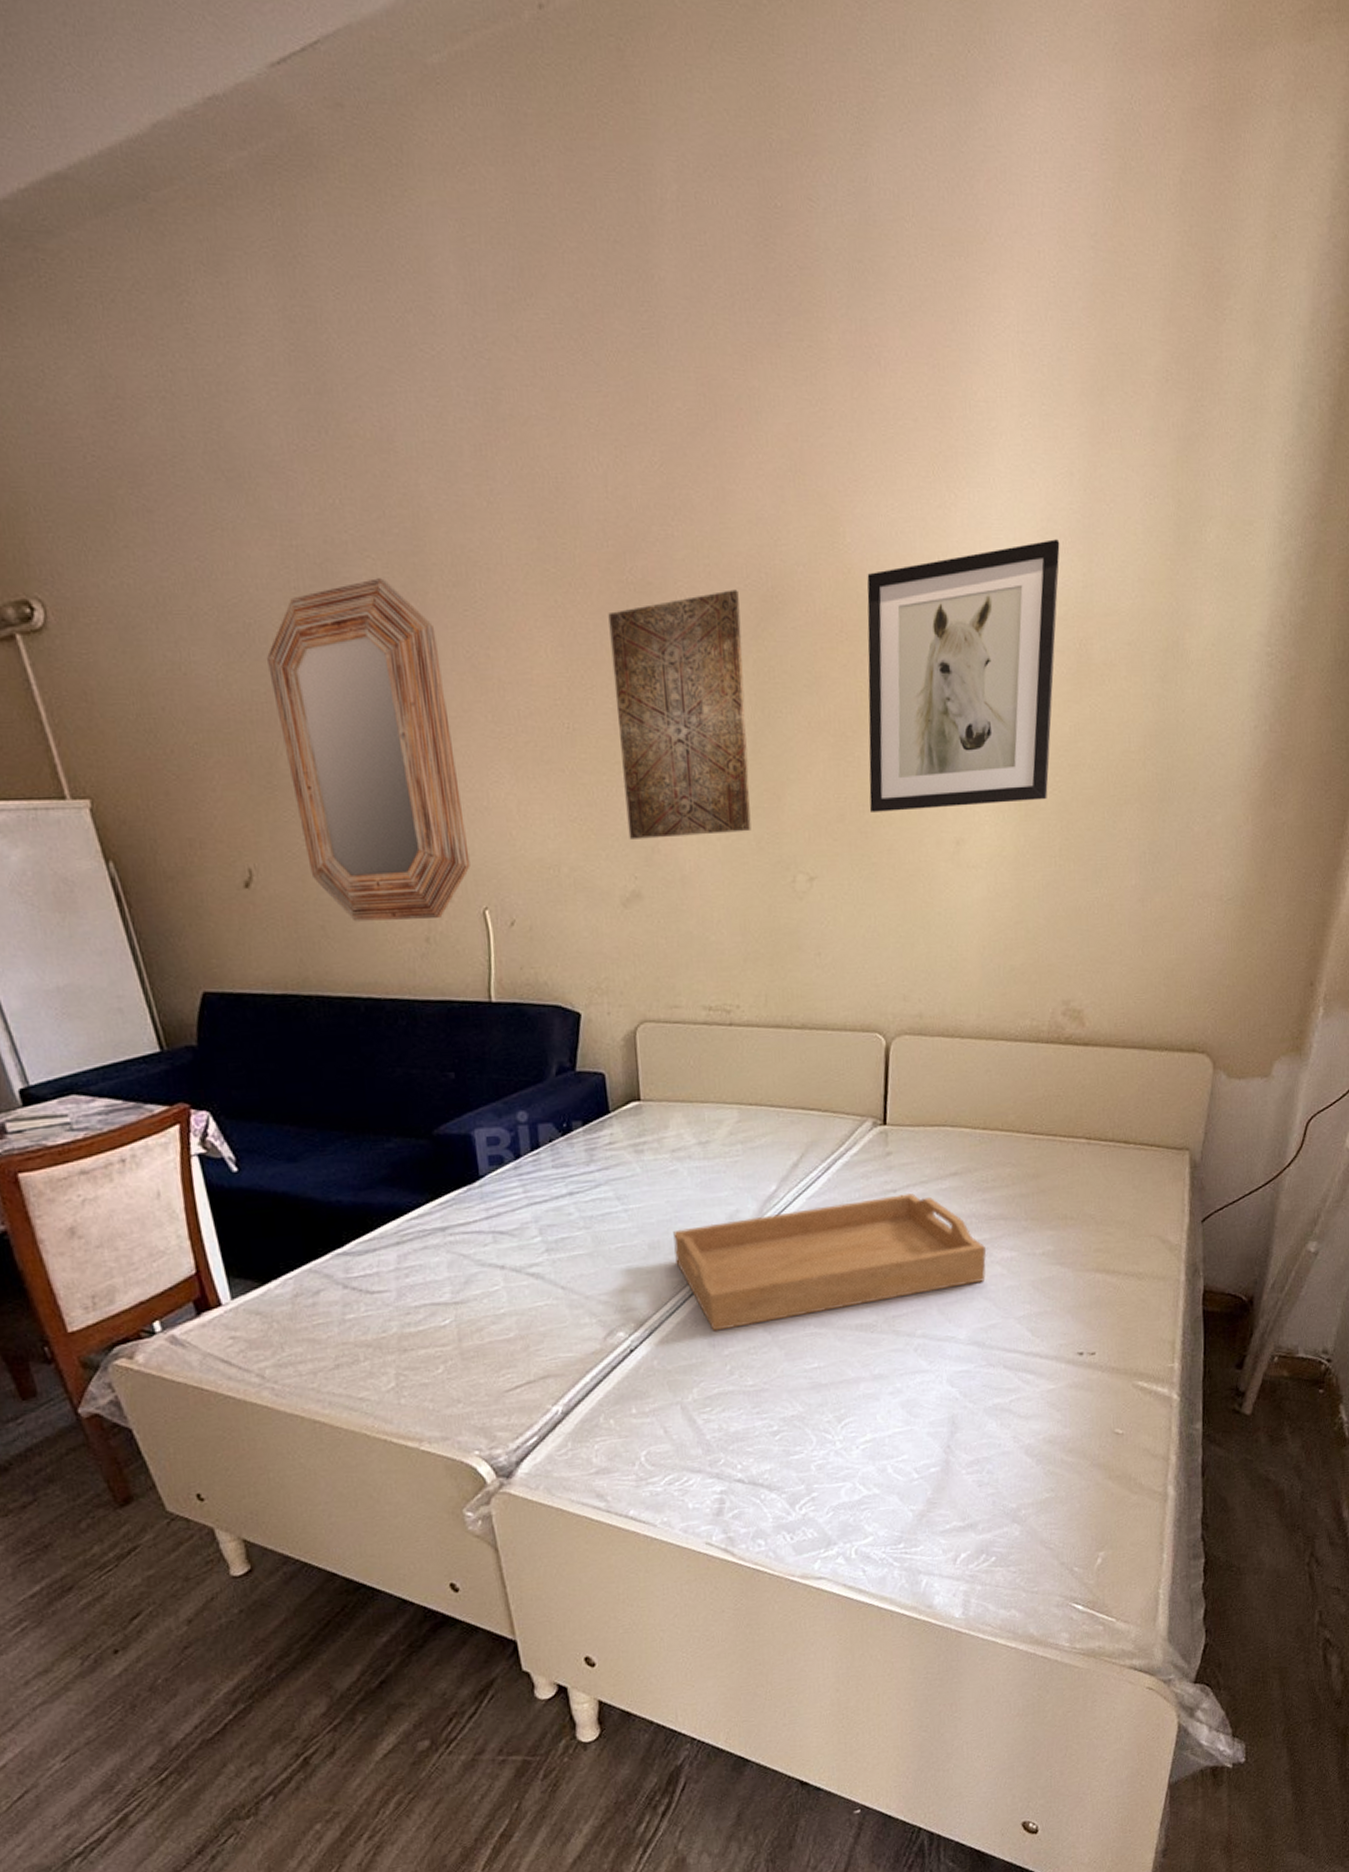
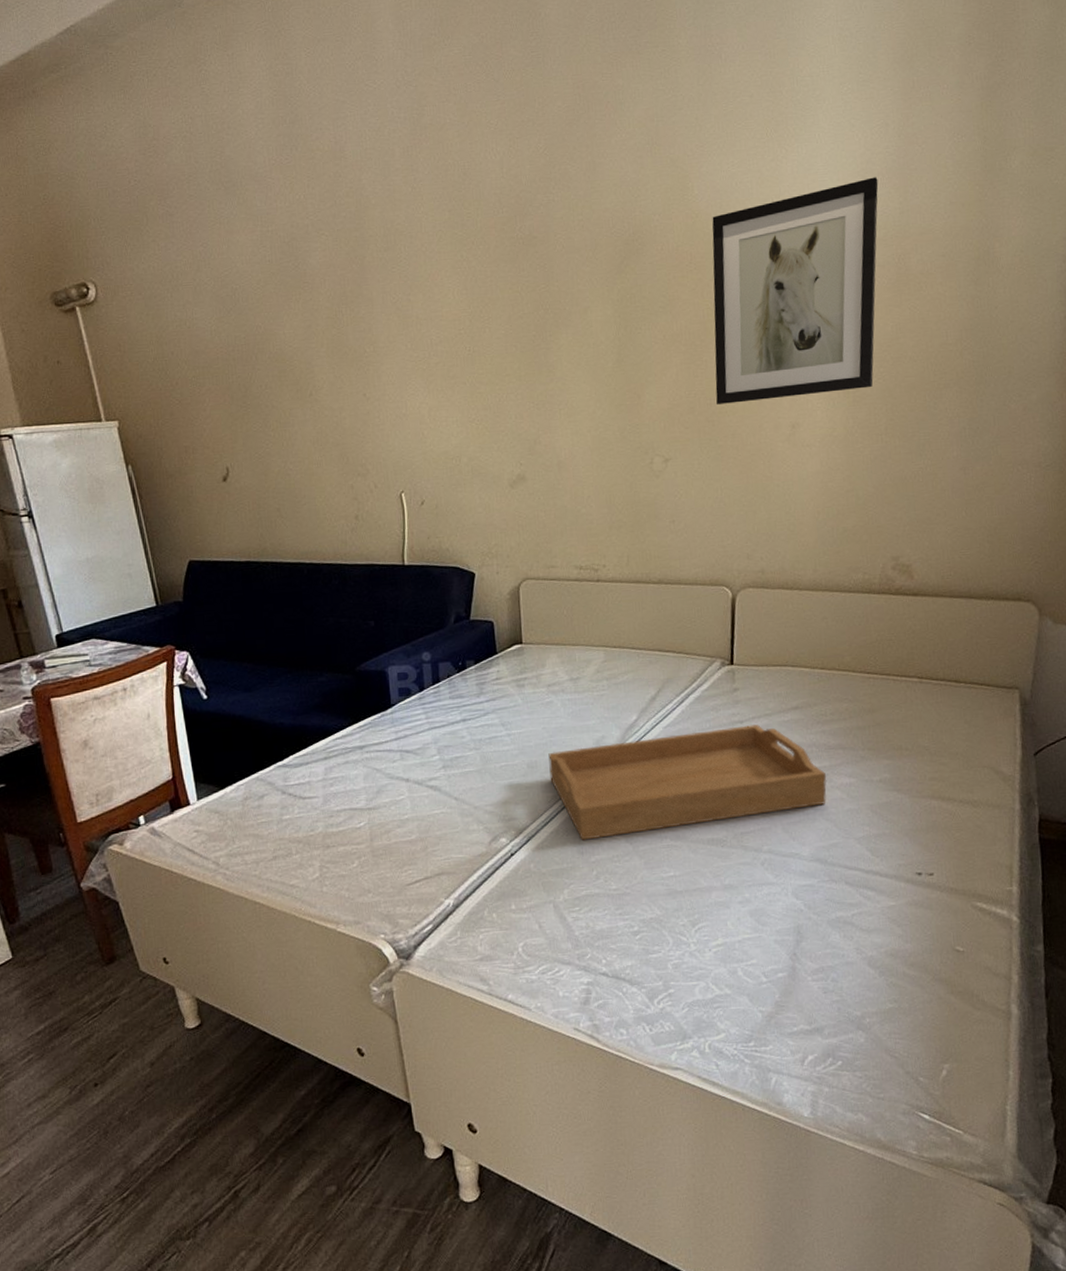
home mirror: present [267,578,470,922] -> none [247,249,391,505]
wall art: present [608,590,751,839] -> none [502,237,616,434]

